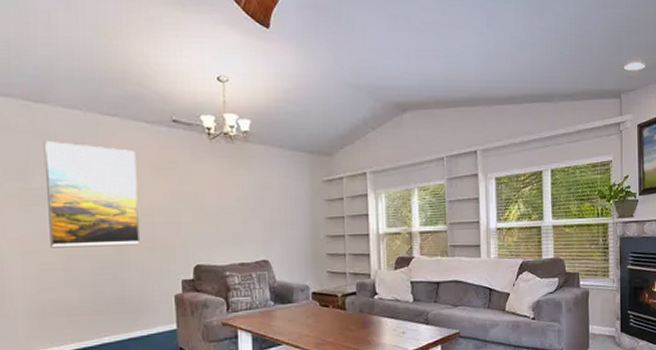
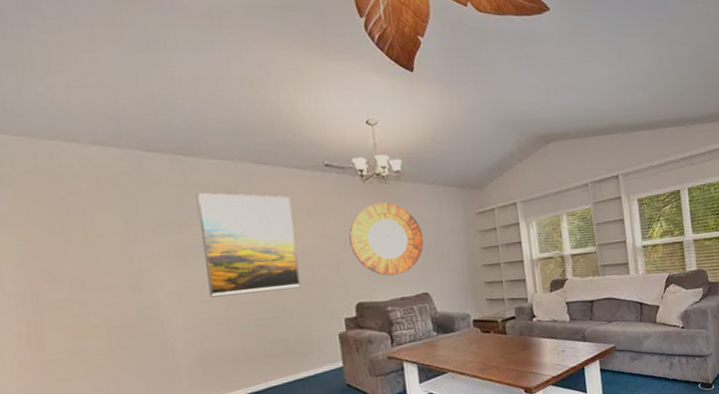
home mirror: none [192,163,267,240] -> present [349,202,424,276]

